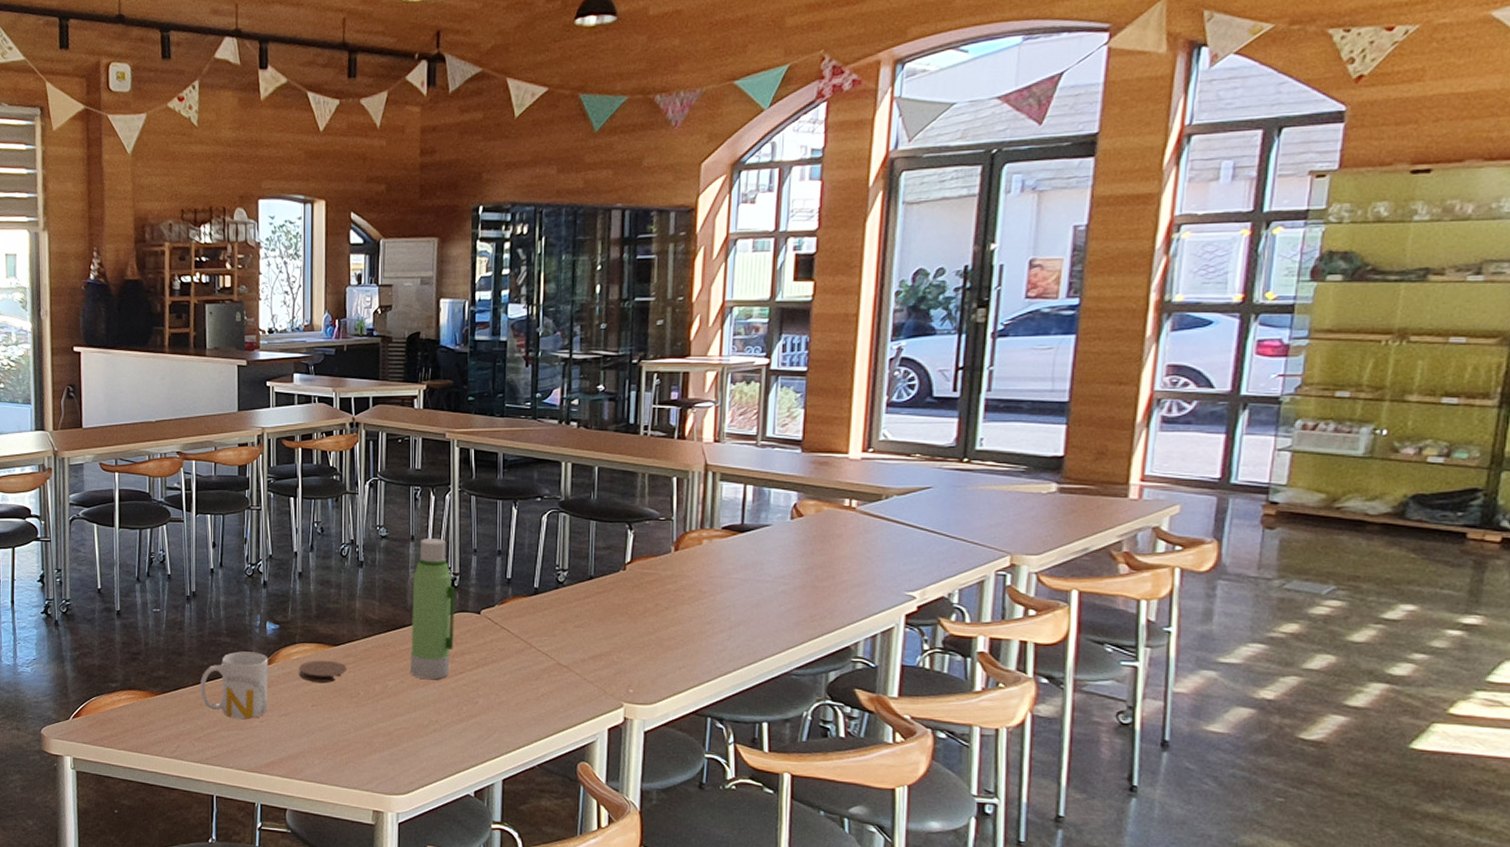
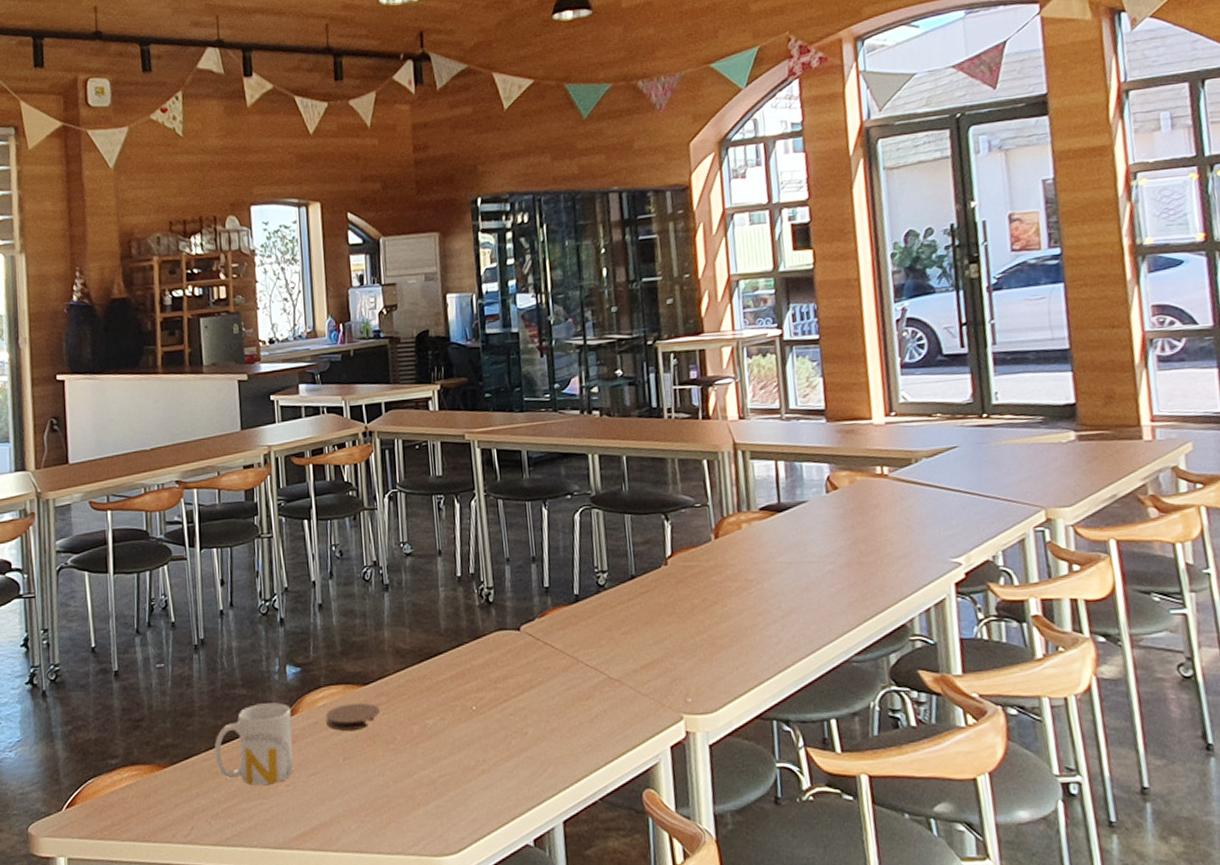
water bottle: present [409,539,455,680] -> none [444,550,495,713]

